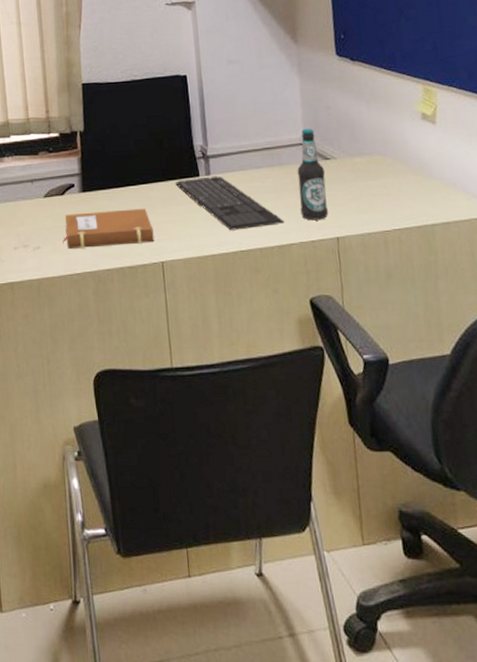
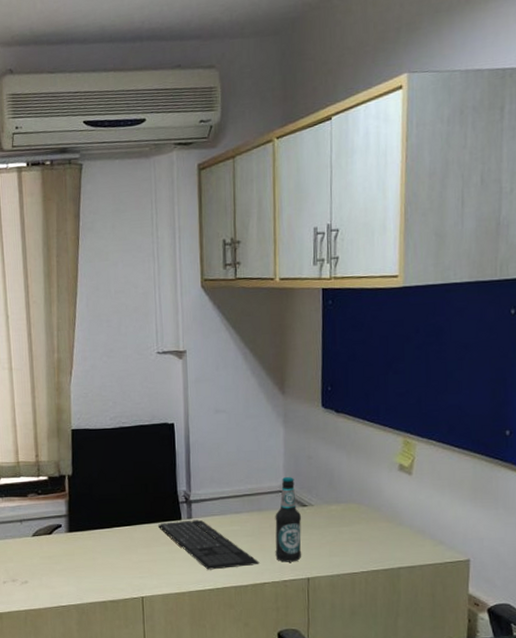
notebook: present [63,208,154,249] -> none [49,548,136,584]

